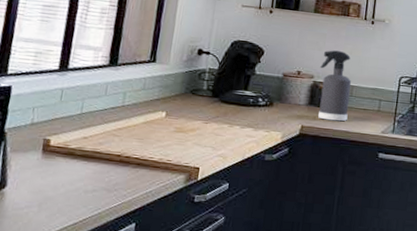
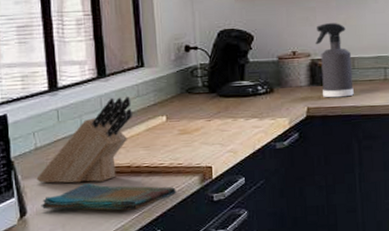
dish towel: none [22,165,160,199] -> present [41,183,176,211]
knife block: none [24,86,136,166] -> present [36,96,134,183]

